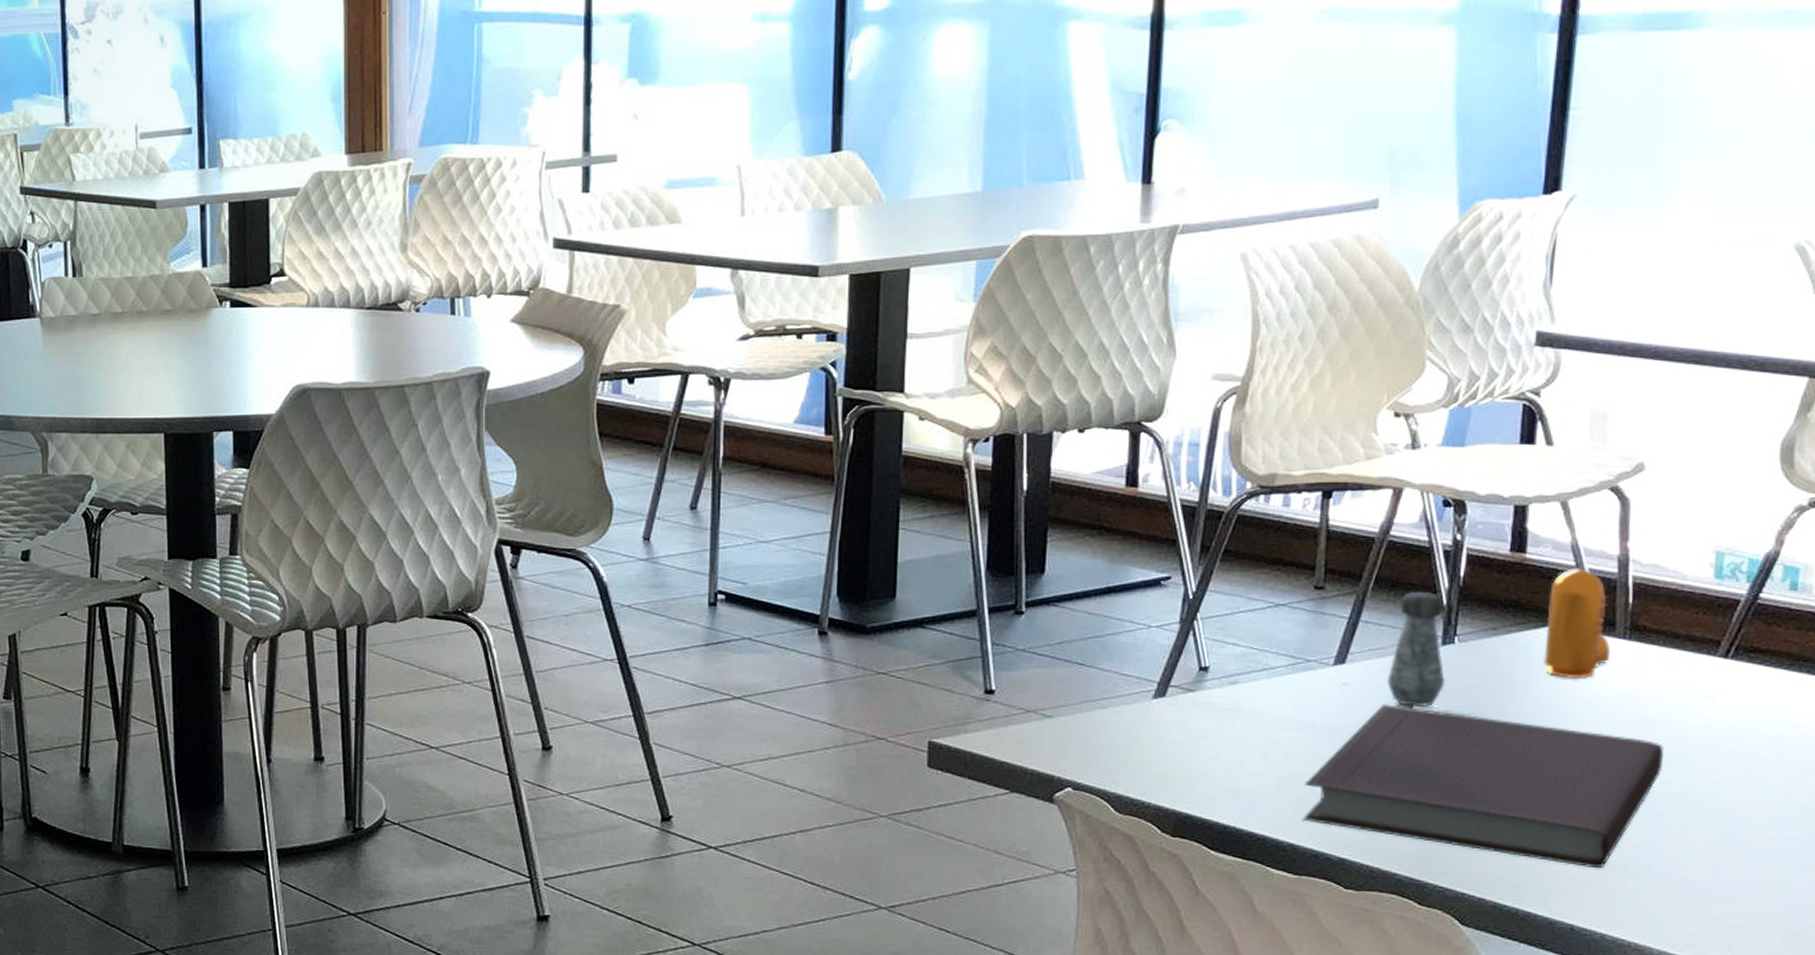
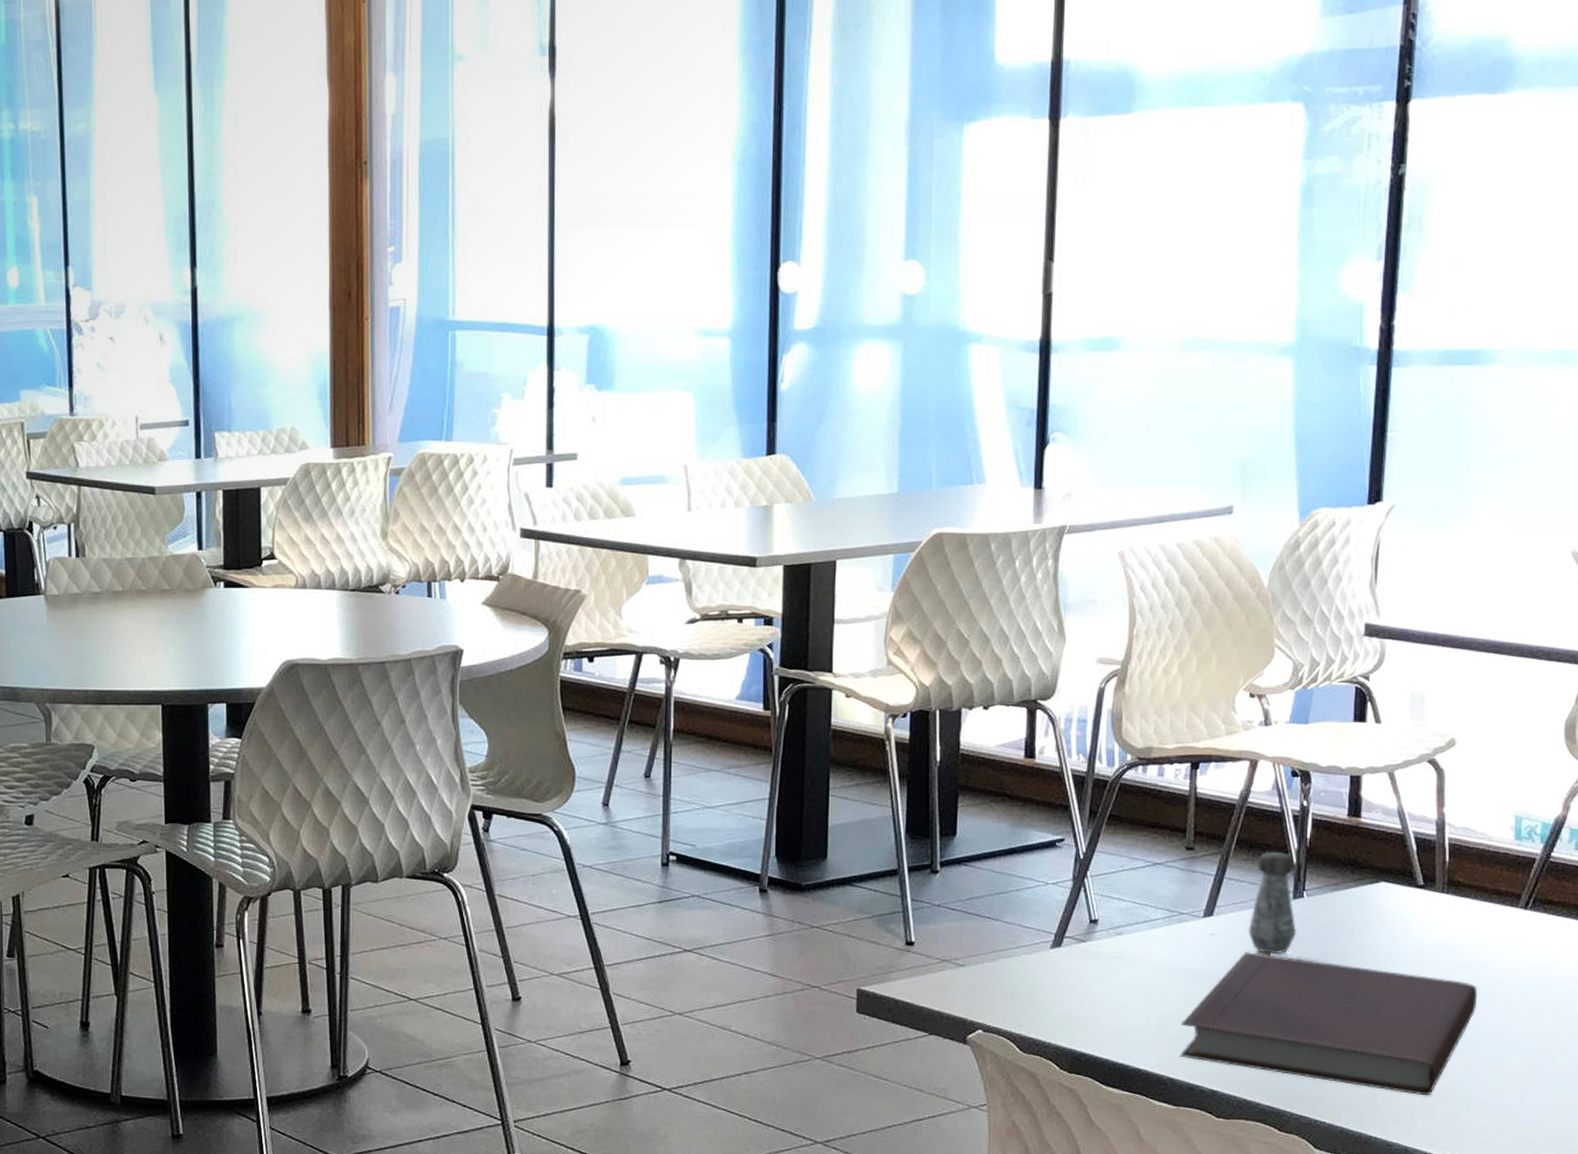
pepper shaker: present [1543,568,1611,679] -> none [1377,831,1432,929]

